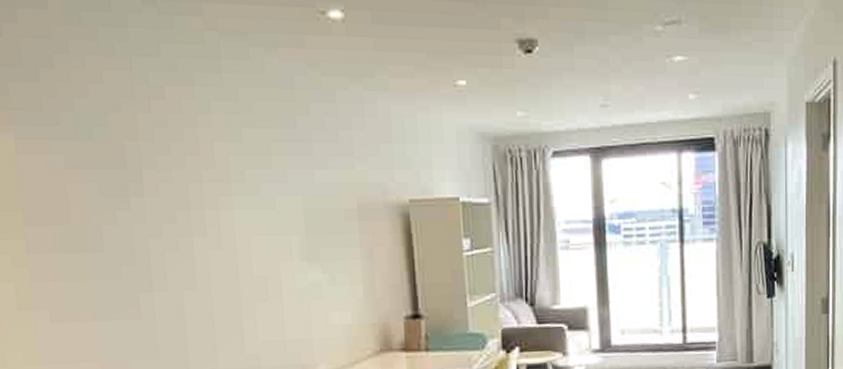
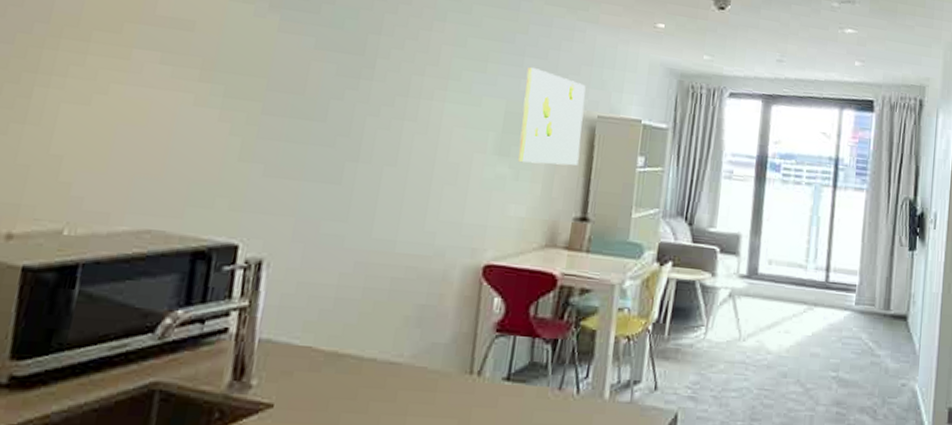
wall art: none [318,155,398,264] -> present [518,67,586,166]

